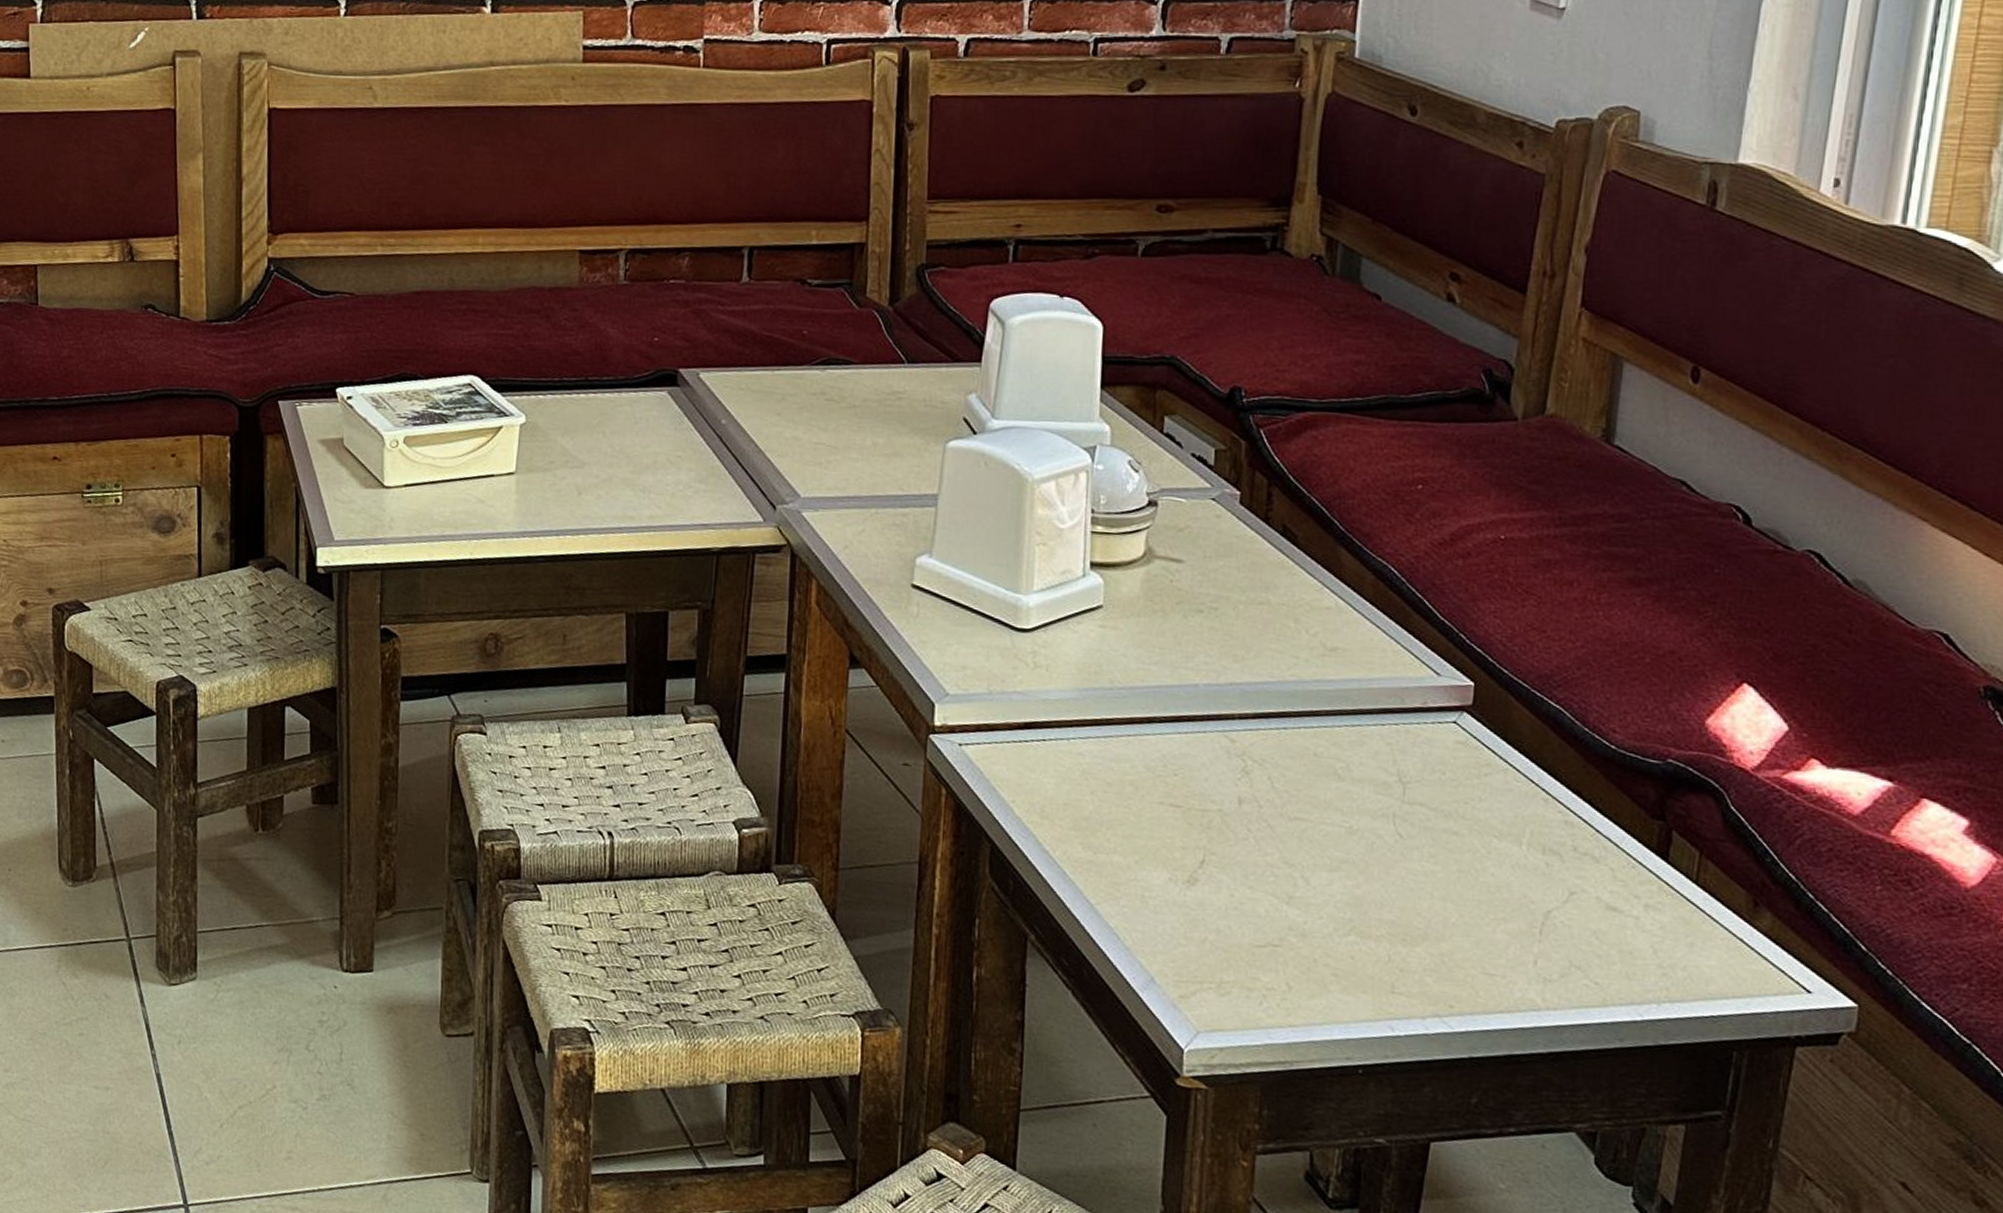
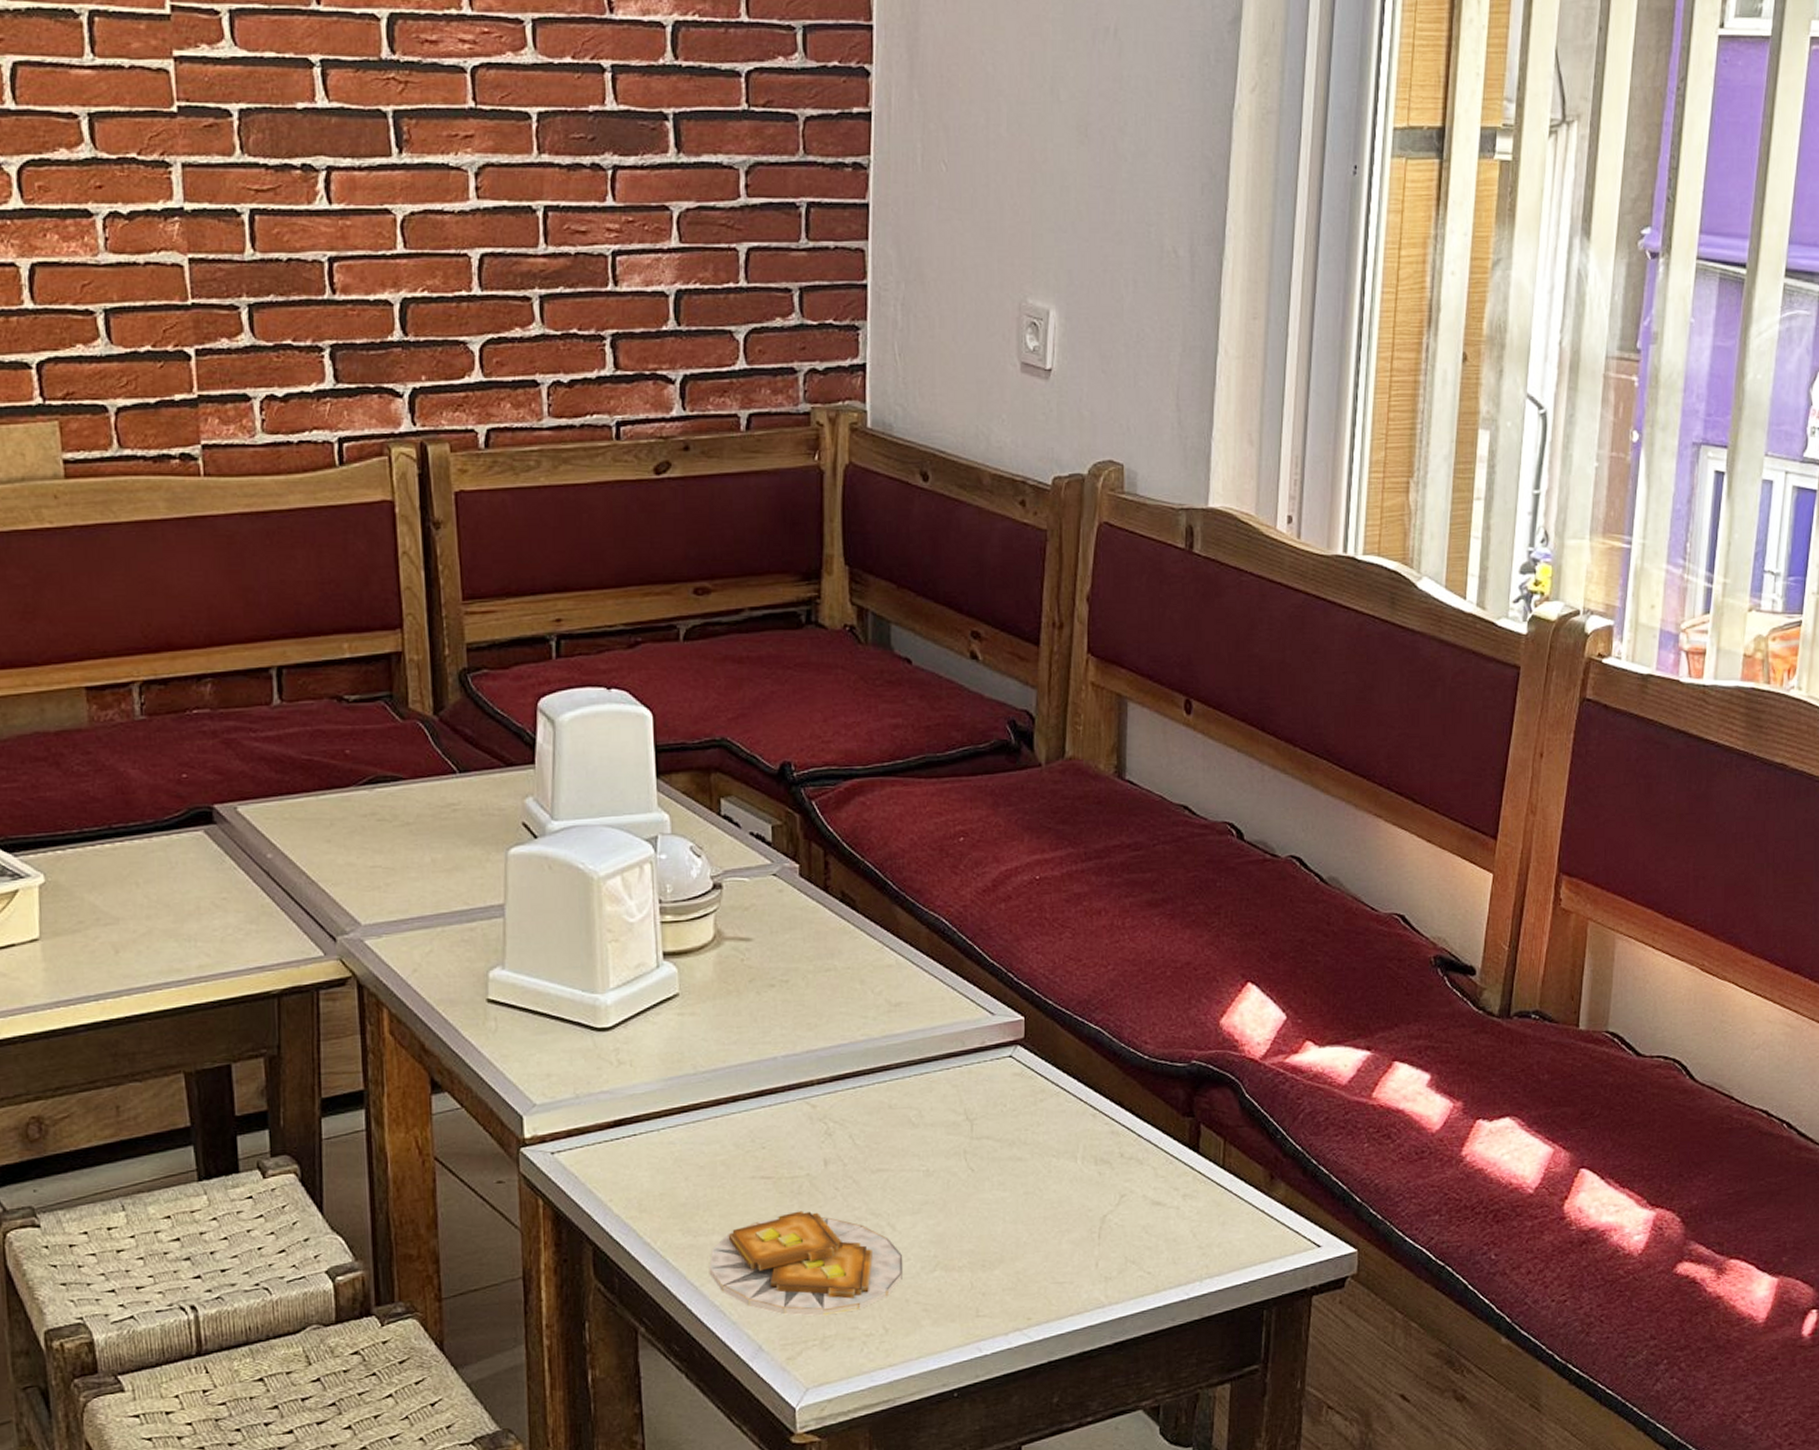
sandwich: none [1106,845,1315,961] -> present [709,1210,903,1316]

